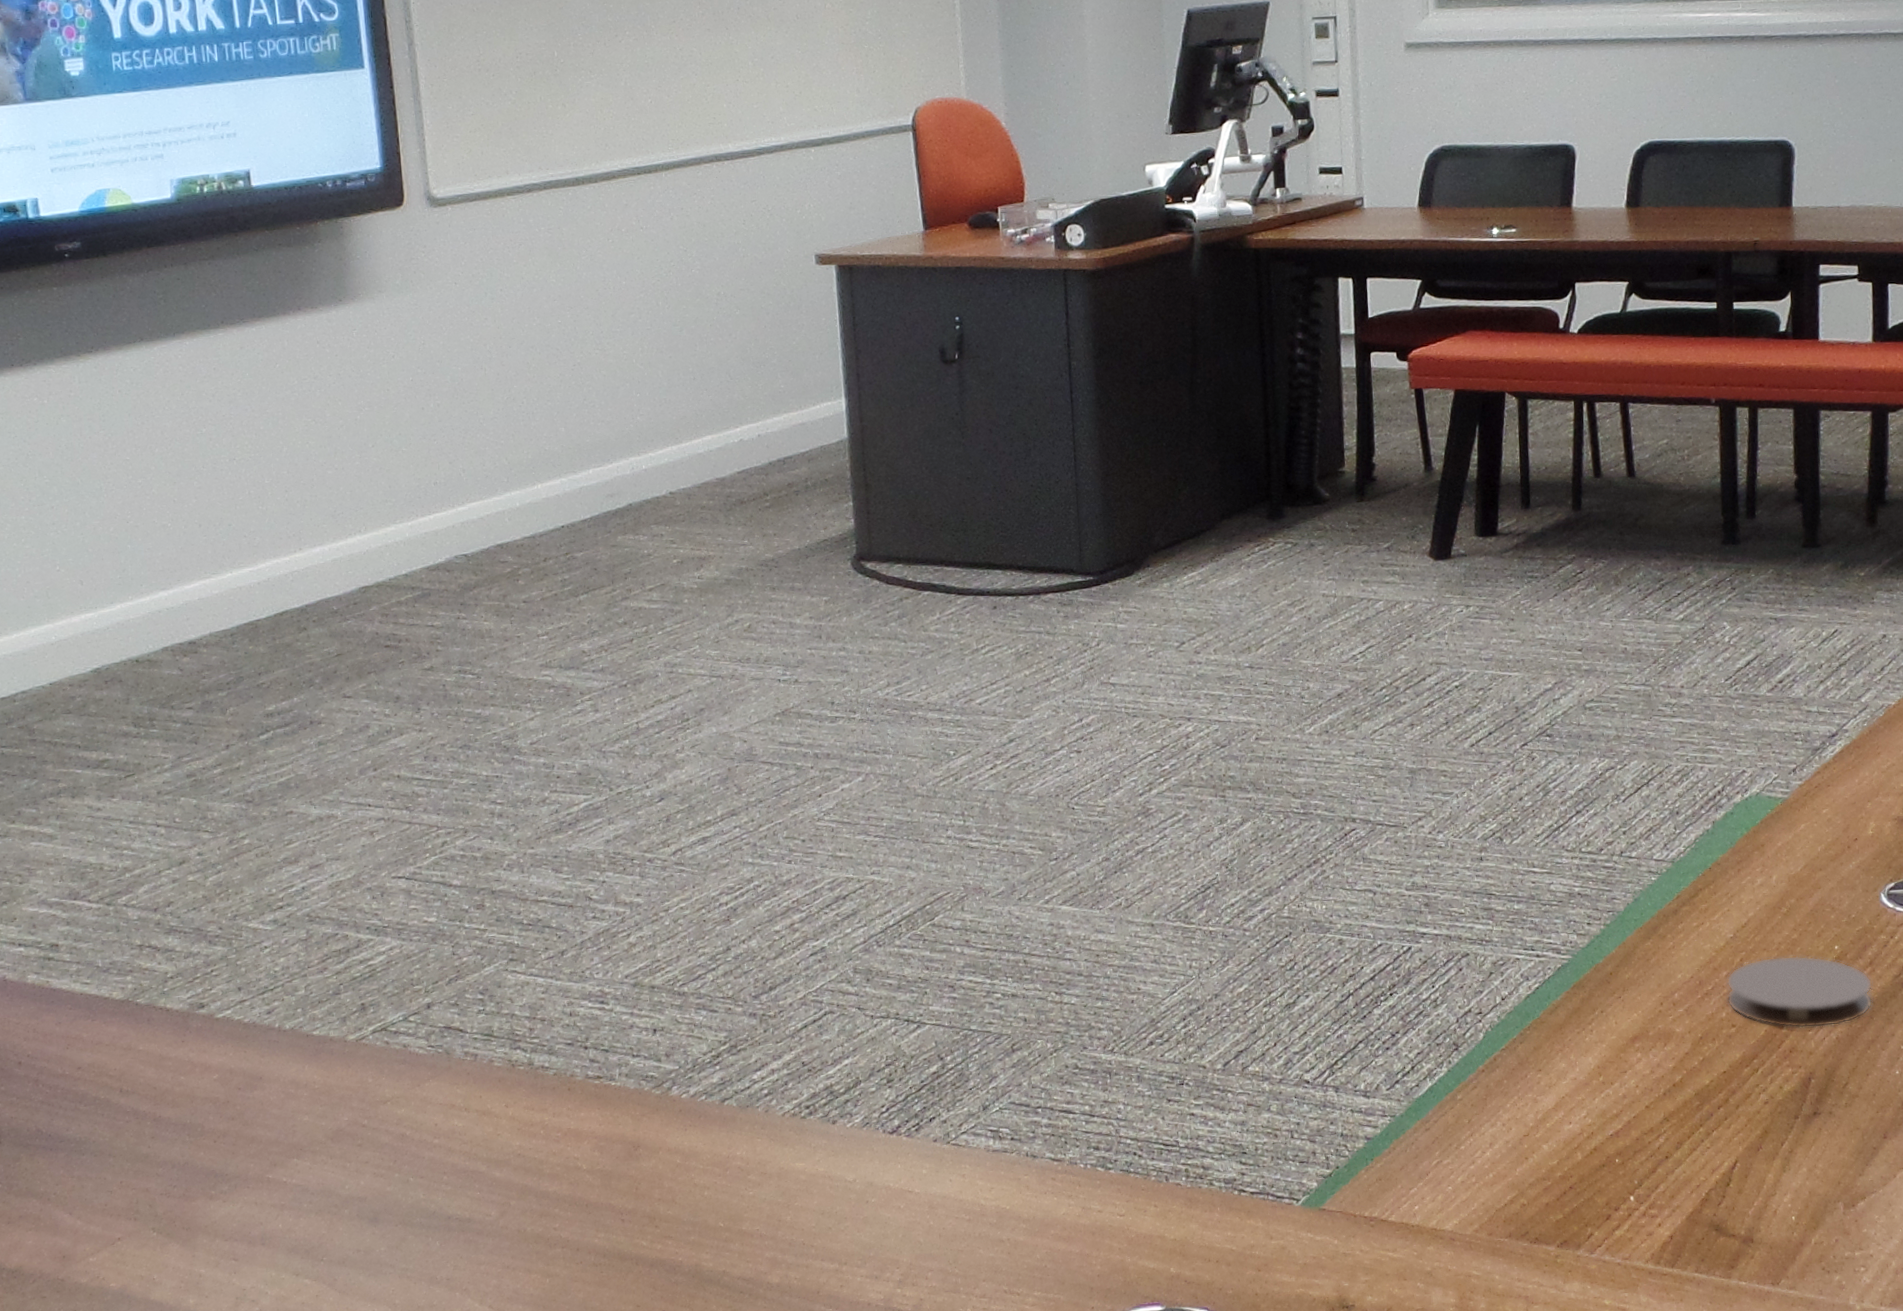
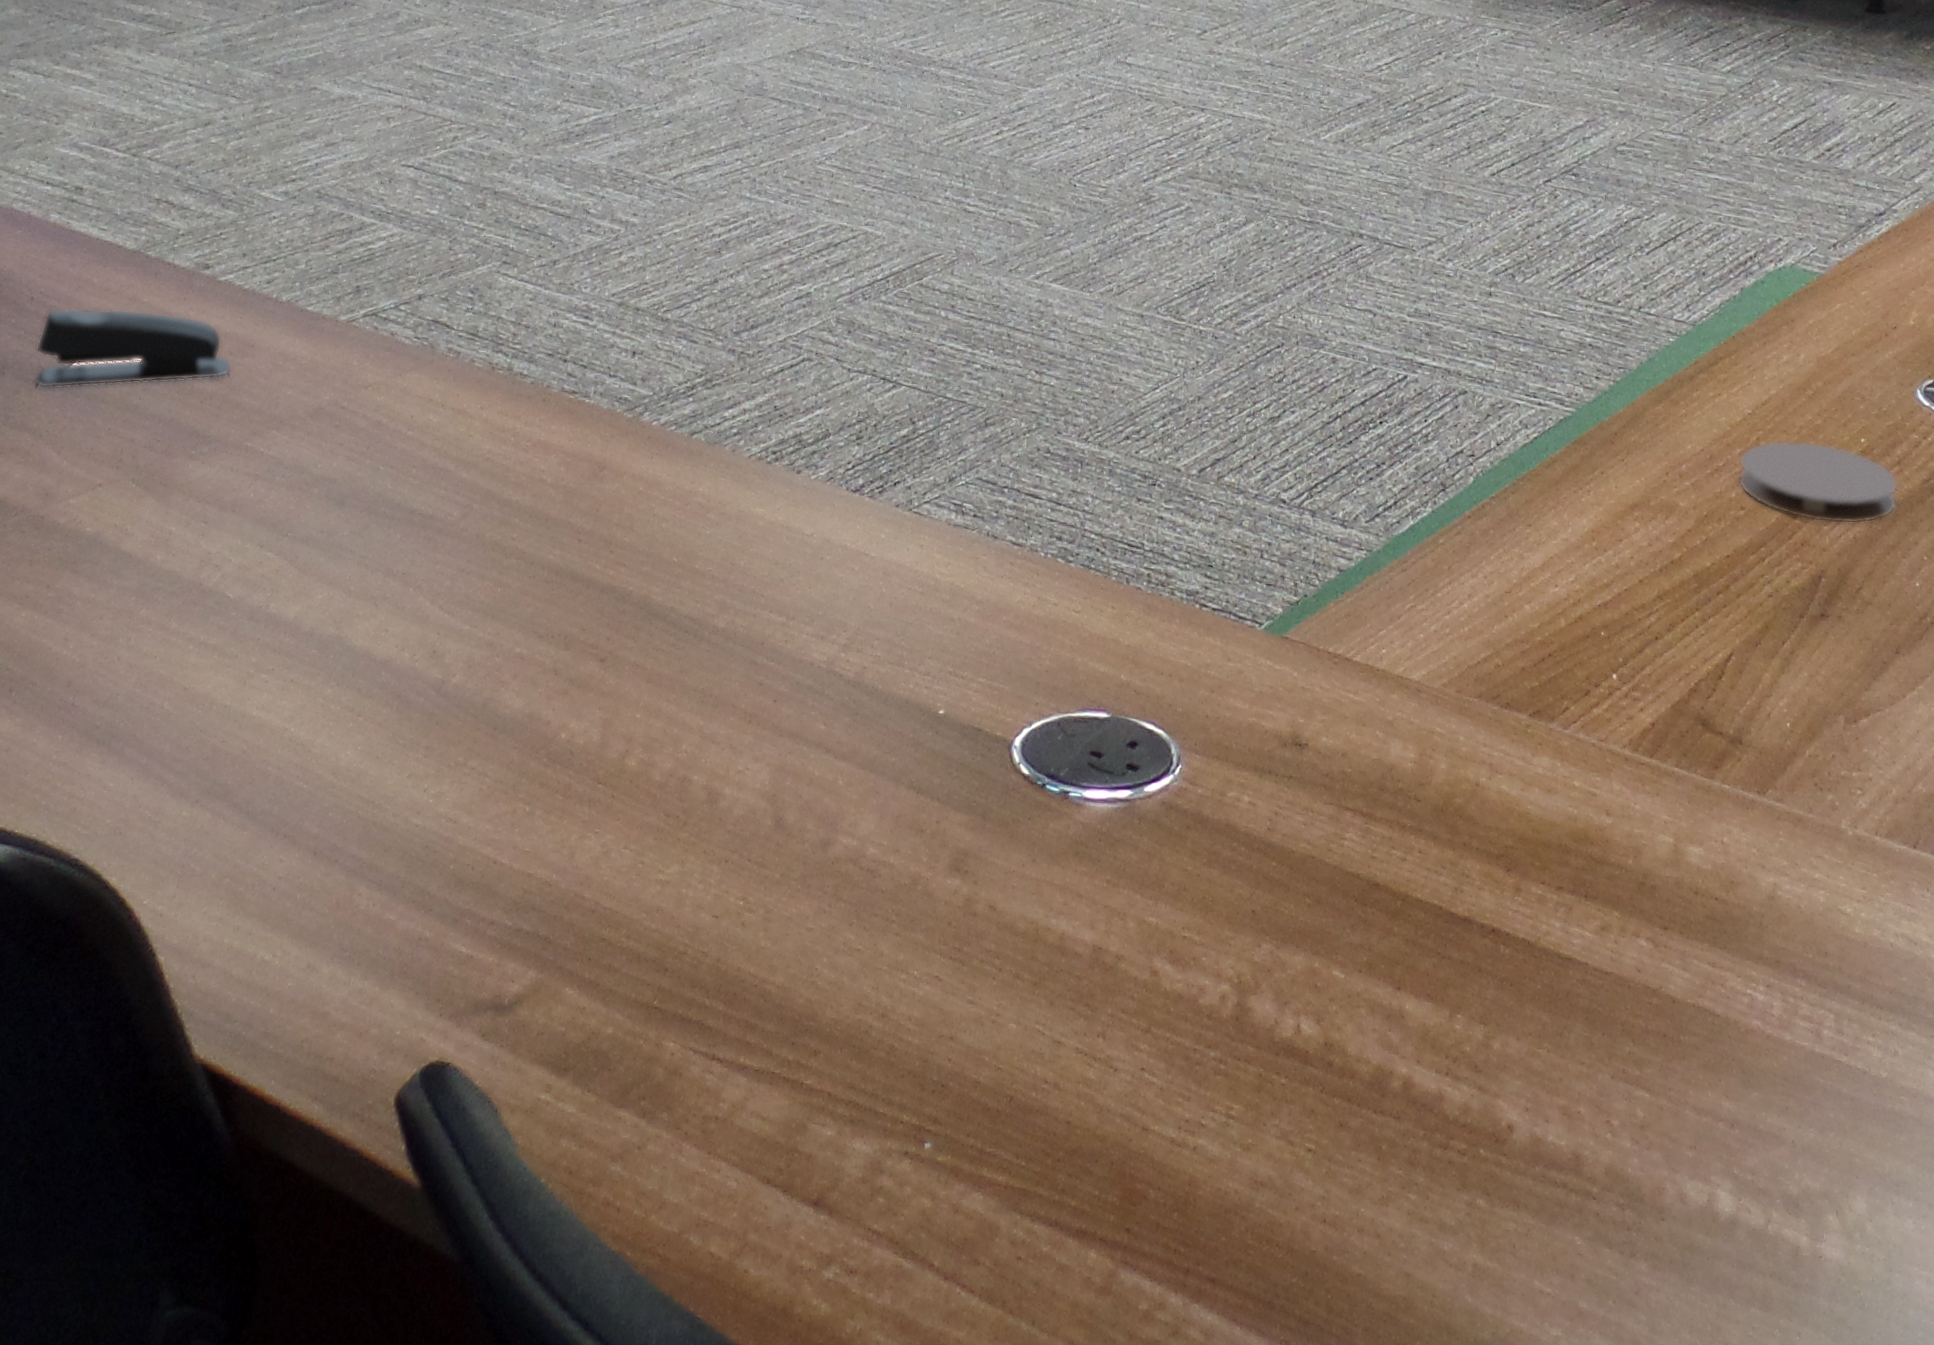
stapler: none [31,1058,243,1151] -> present [35,308,232,388]

